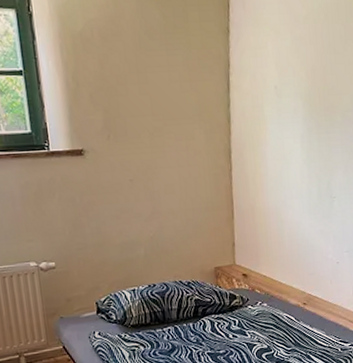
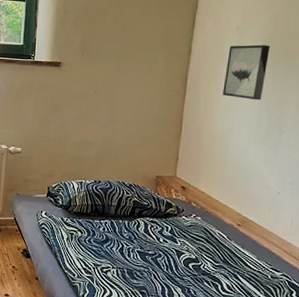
wall art: none [269,103,311,168] -> present [223,44,270,101]

